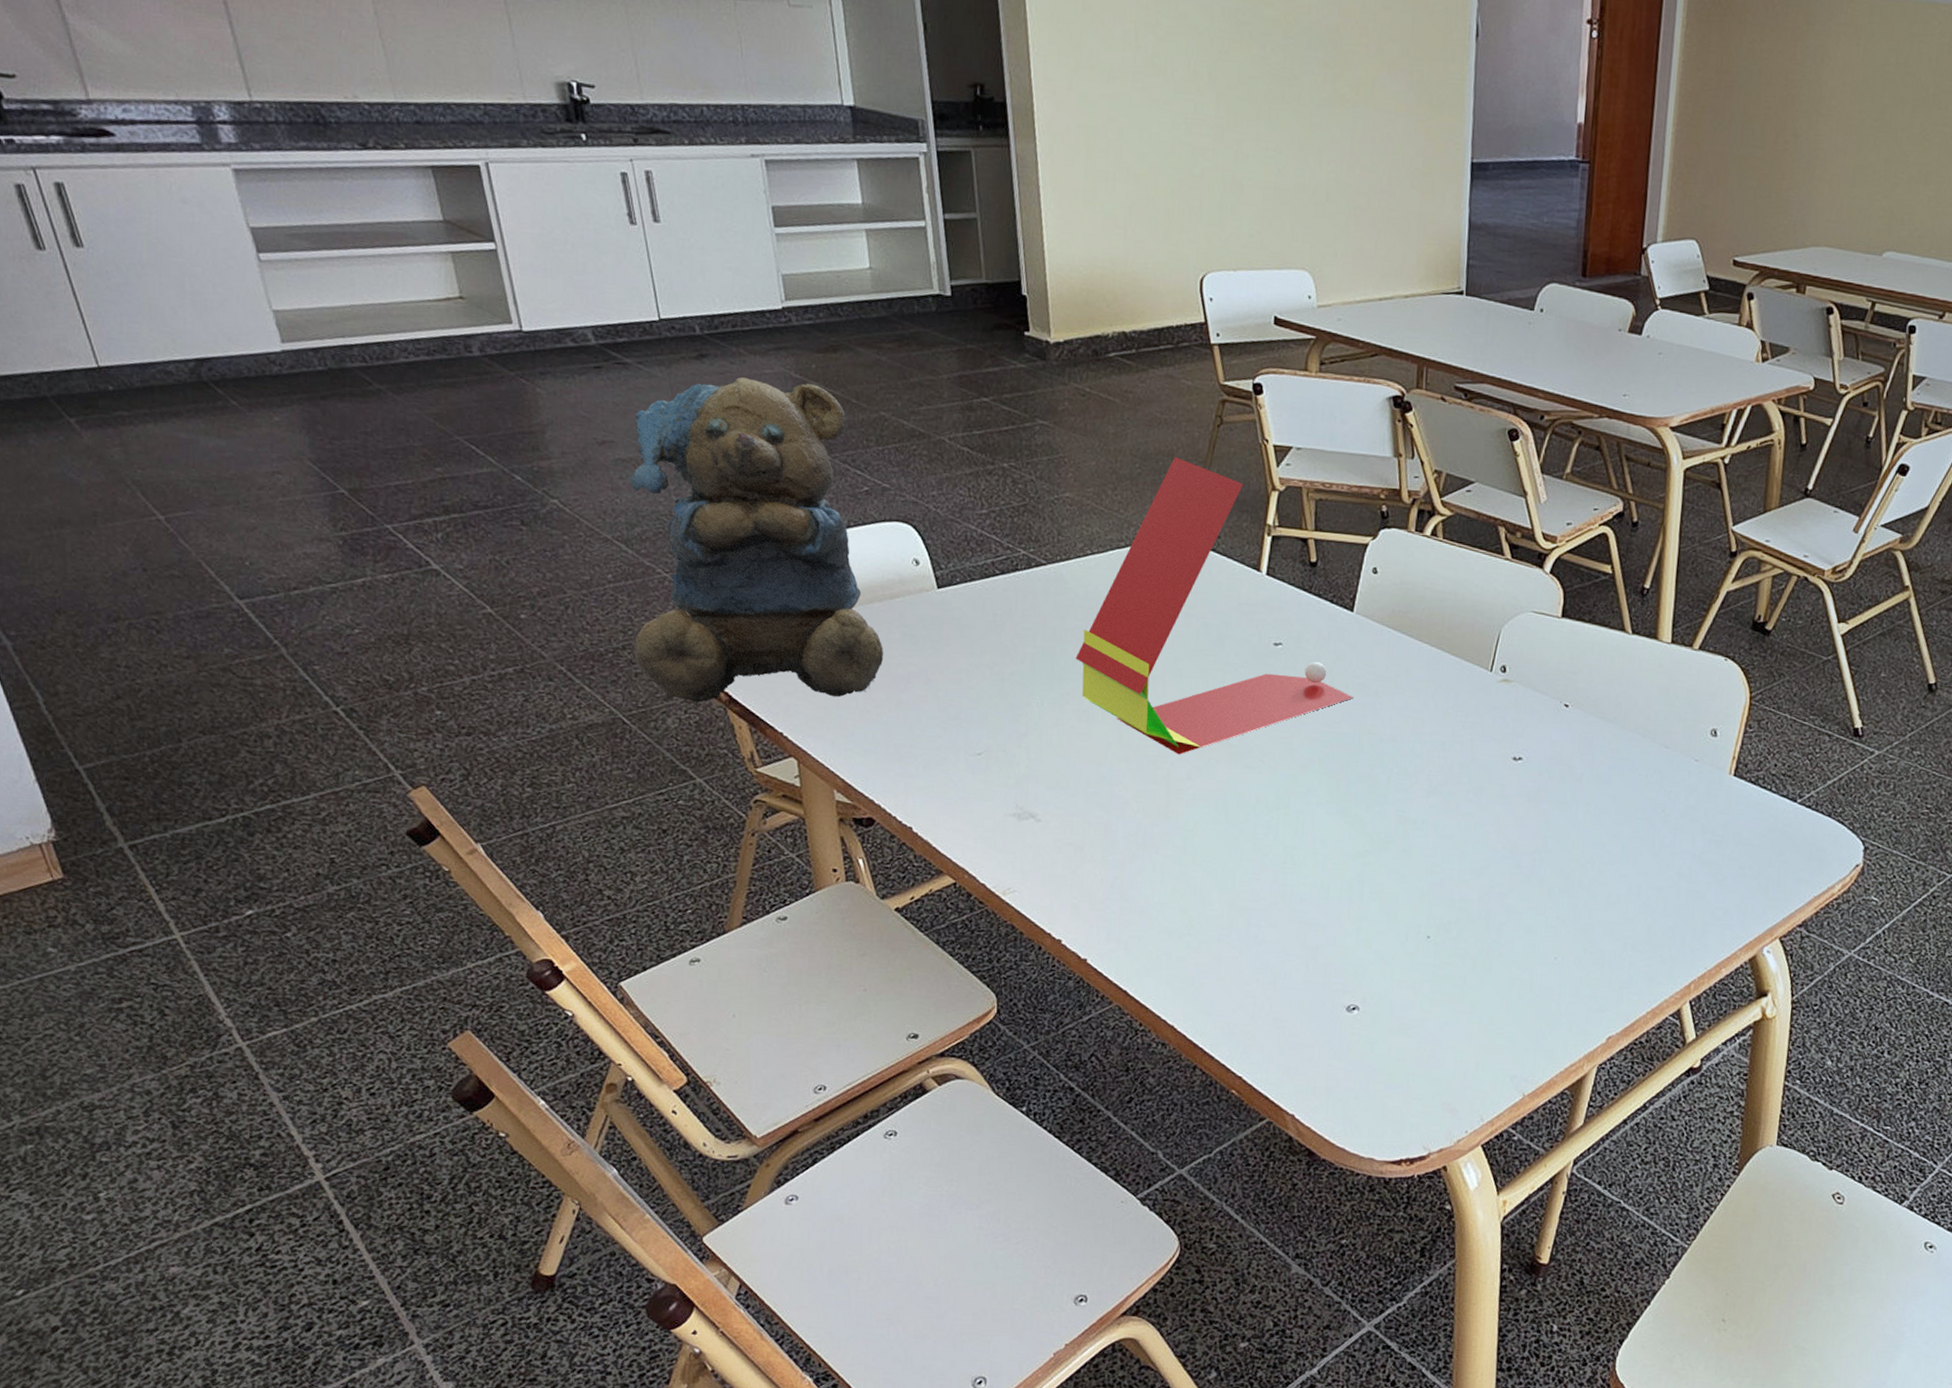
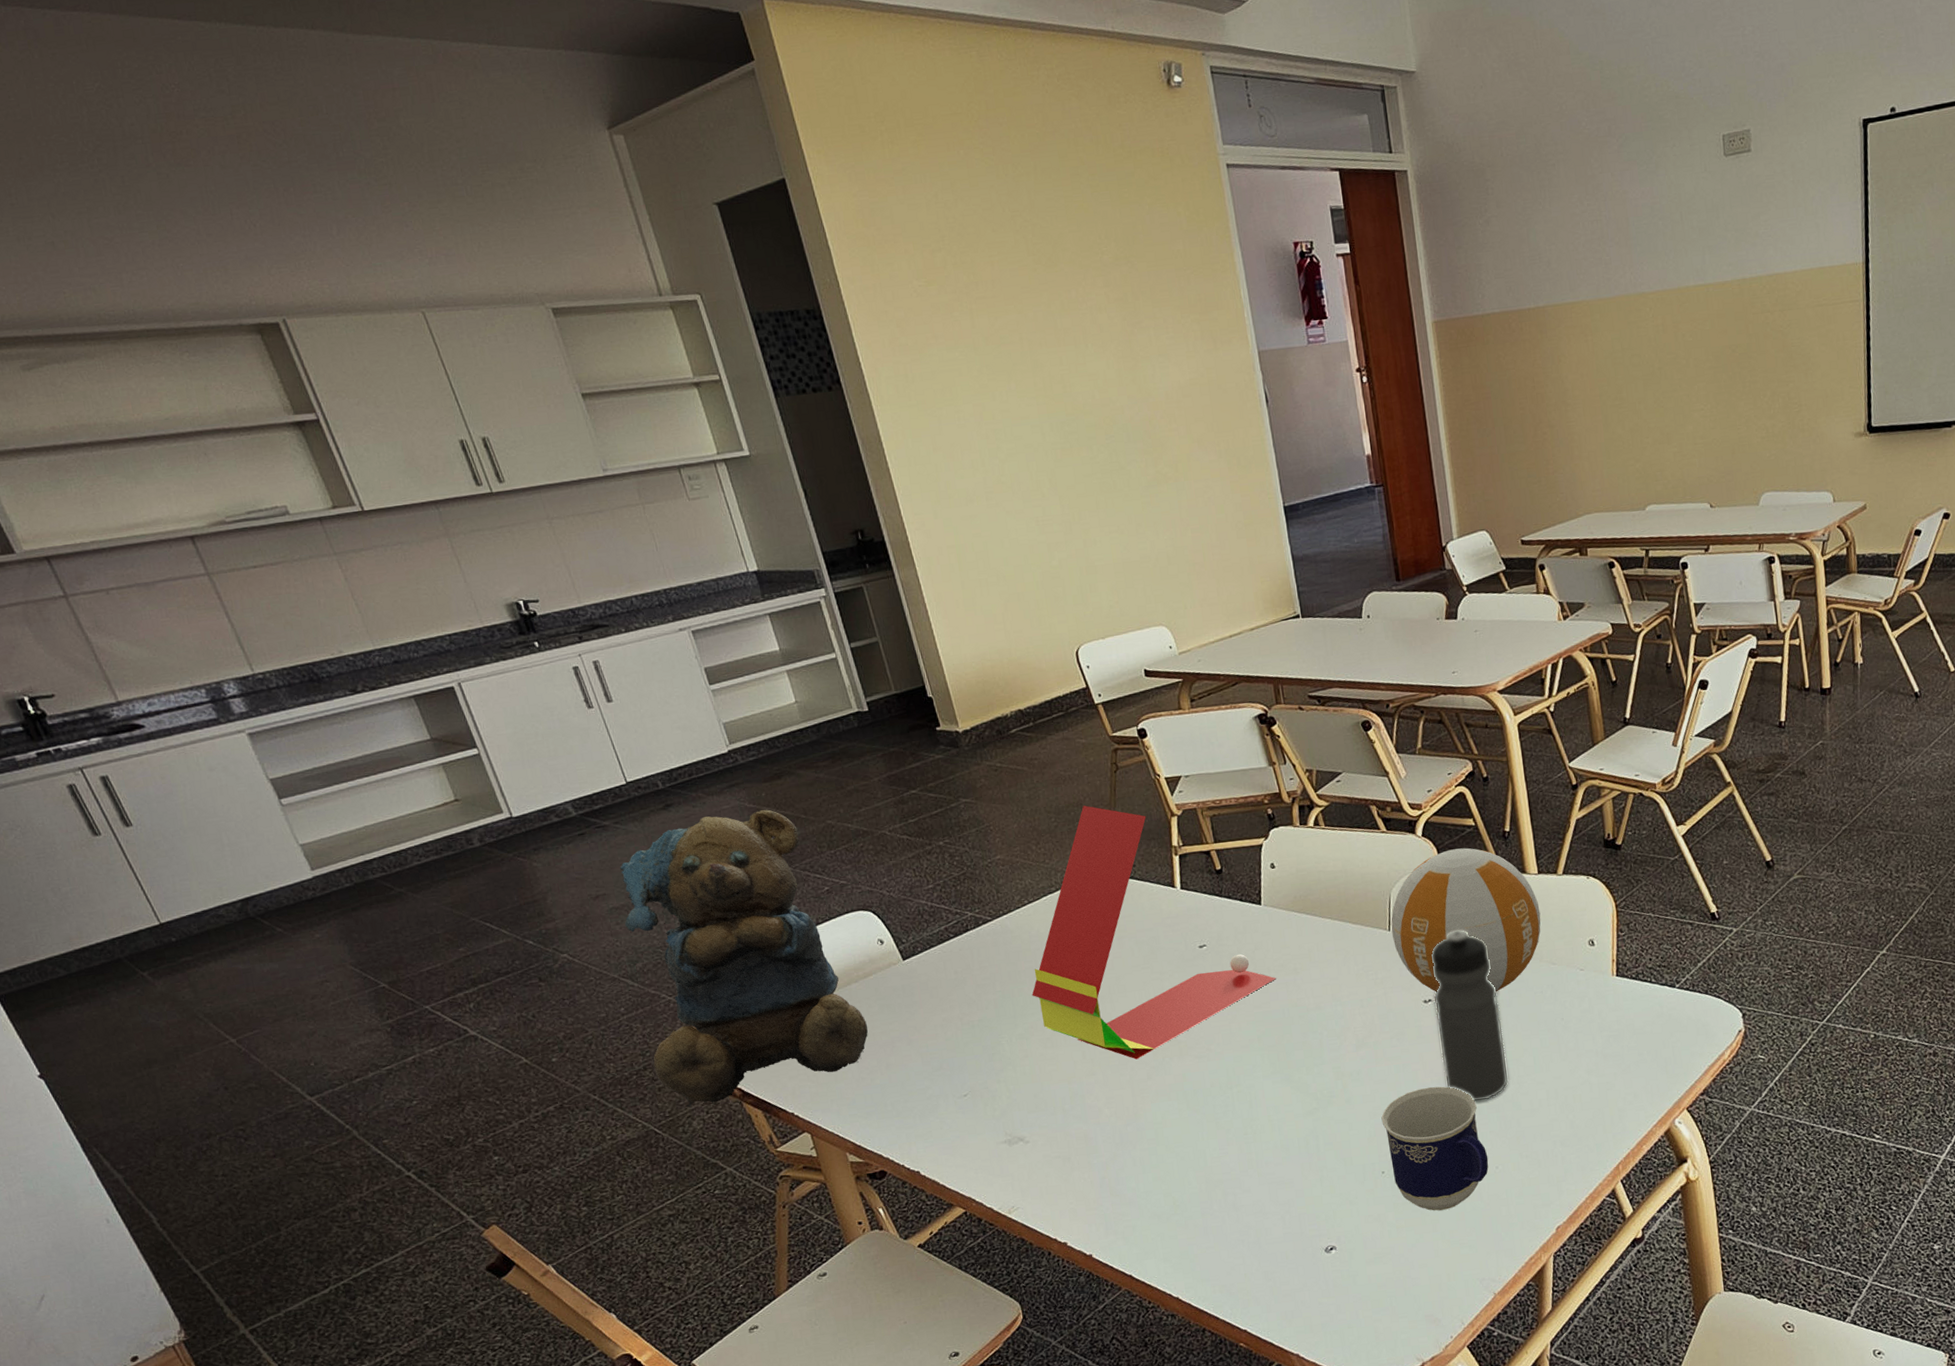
cup: none [1438,854,1549,993] -> present [1381,1085,1489,1211]
volleyball: none [1493,595,1665,767] -> present [1391,848,1541,993]
water bottle: none [1518,687,1597,883] -> present [1431,930,1509,1102]

